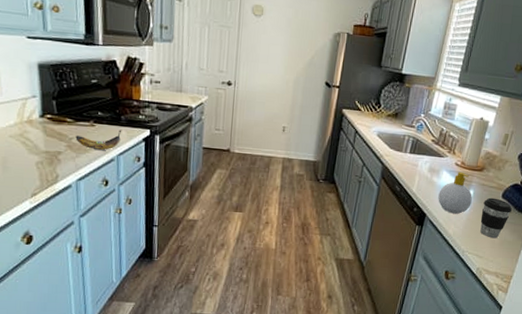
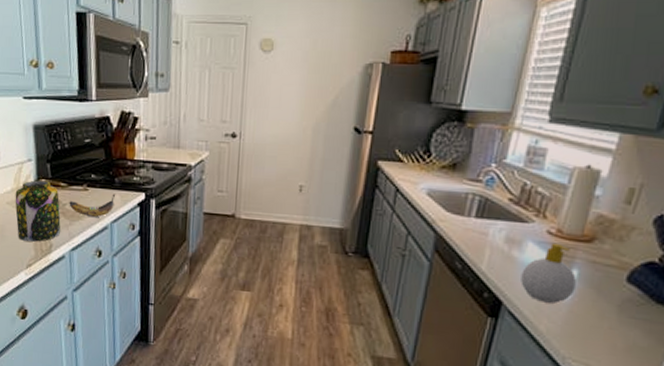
jar: none [18,115,67,173] -> present [15,180,61,242]
coffee cup: present [480,197,513,239] -> none [591,280,646,342]

